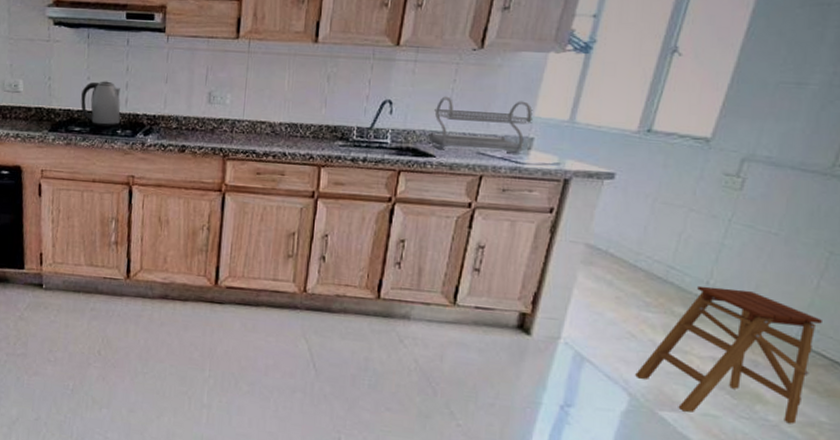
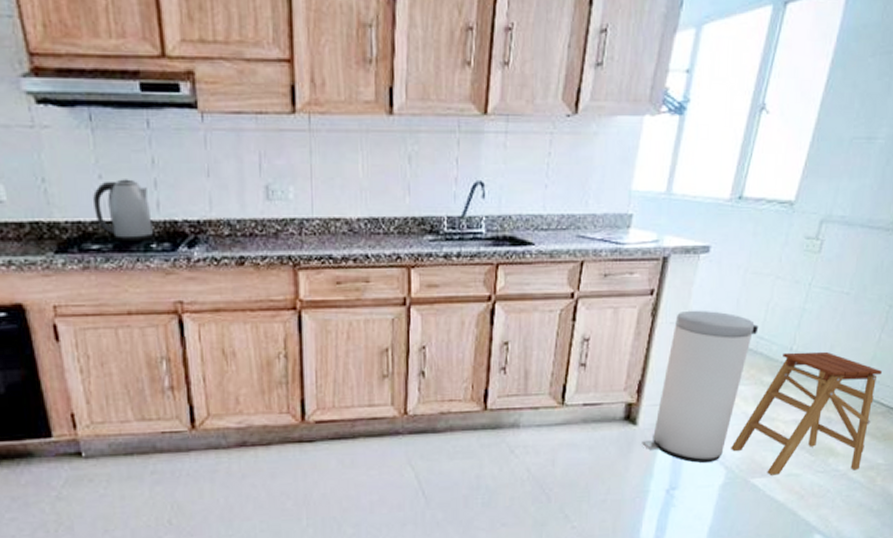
dish rack: present [428,96,533,154] -> none [525,173,630,236]
pedal bin: none [535,231,669,386] -> present [642,310,759,463]

